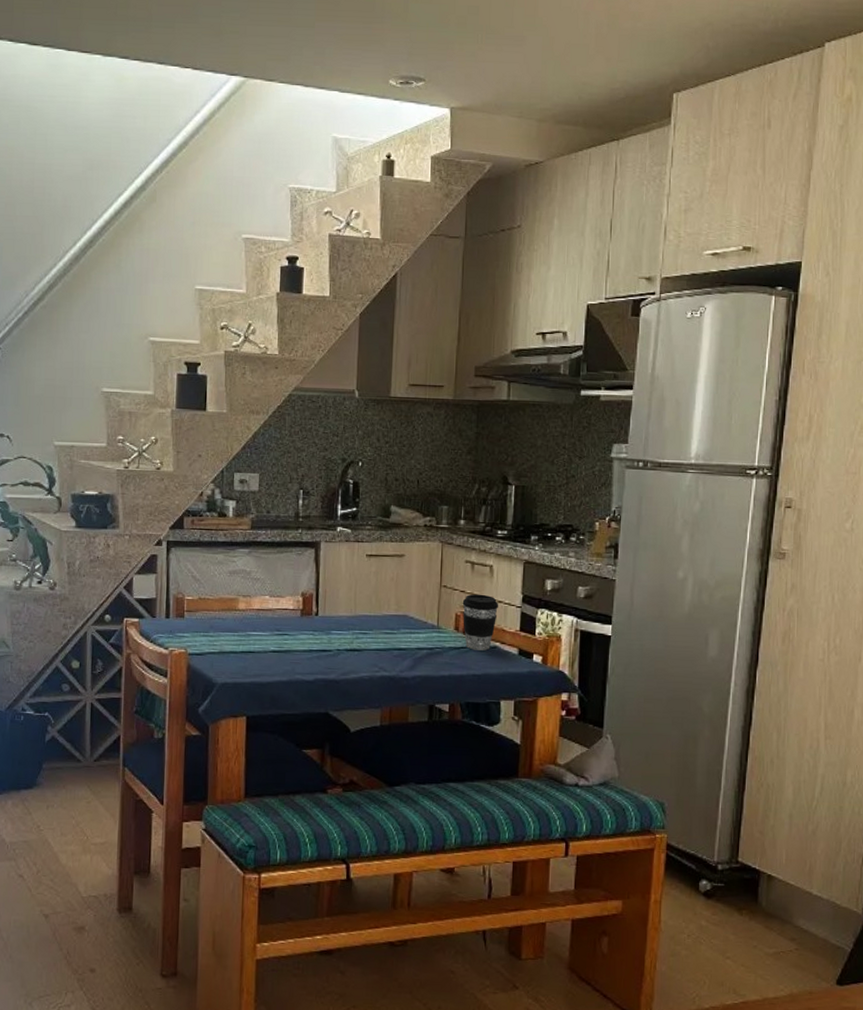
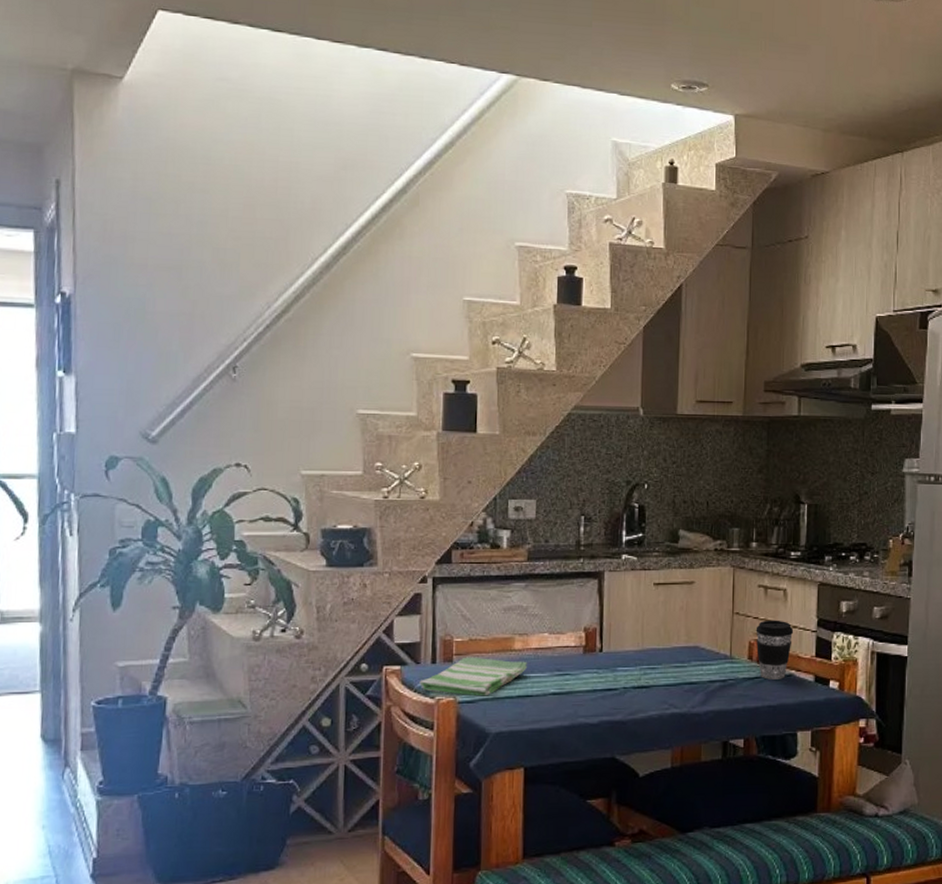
dish towel: none [155,613,251,650] -> present [419,656,528,696]

